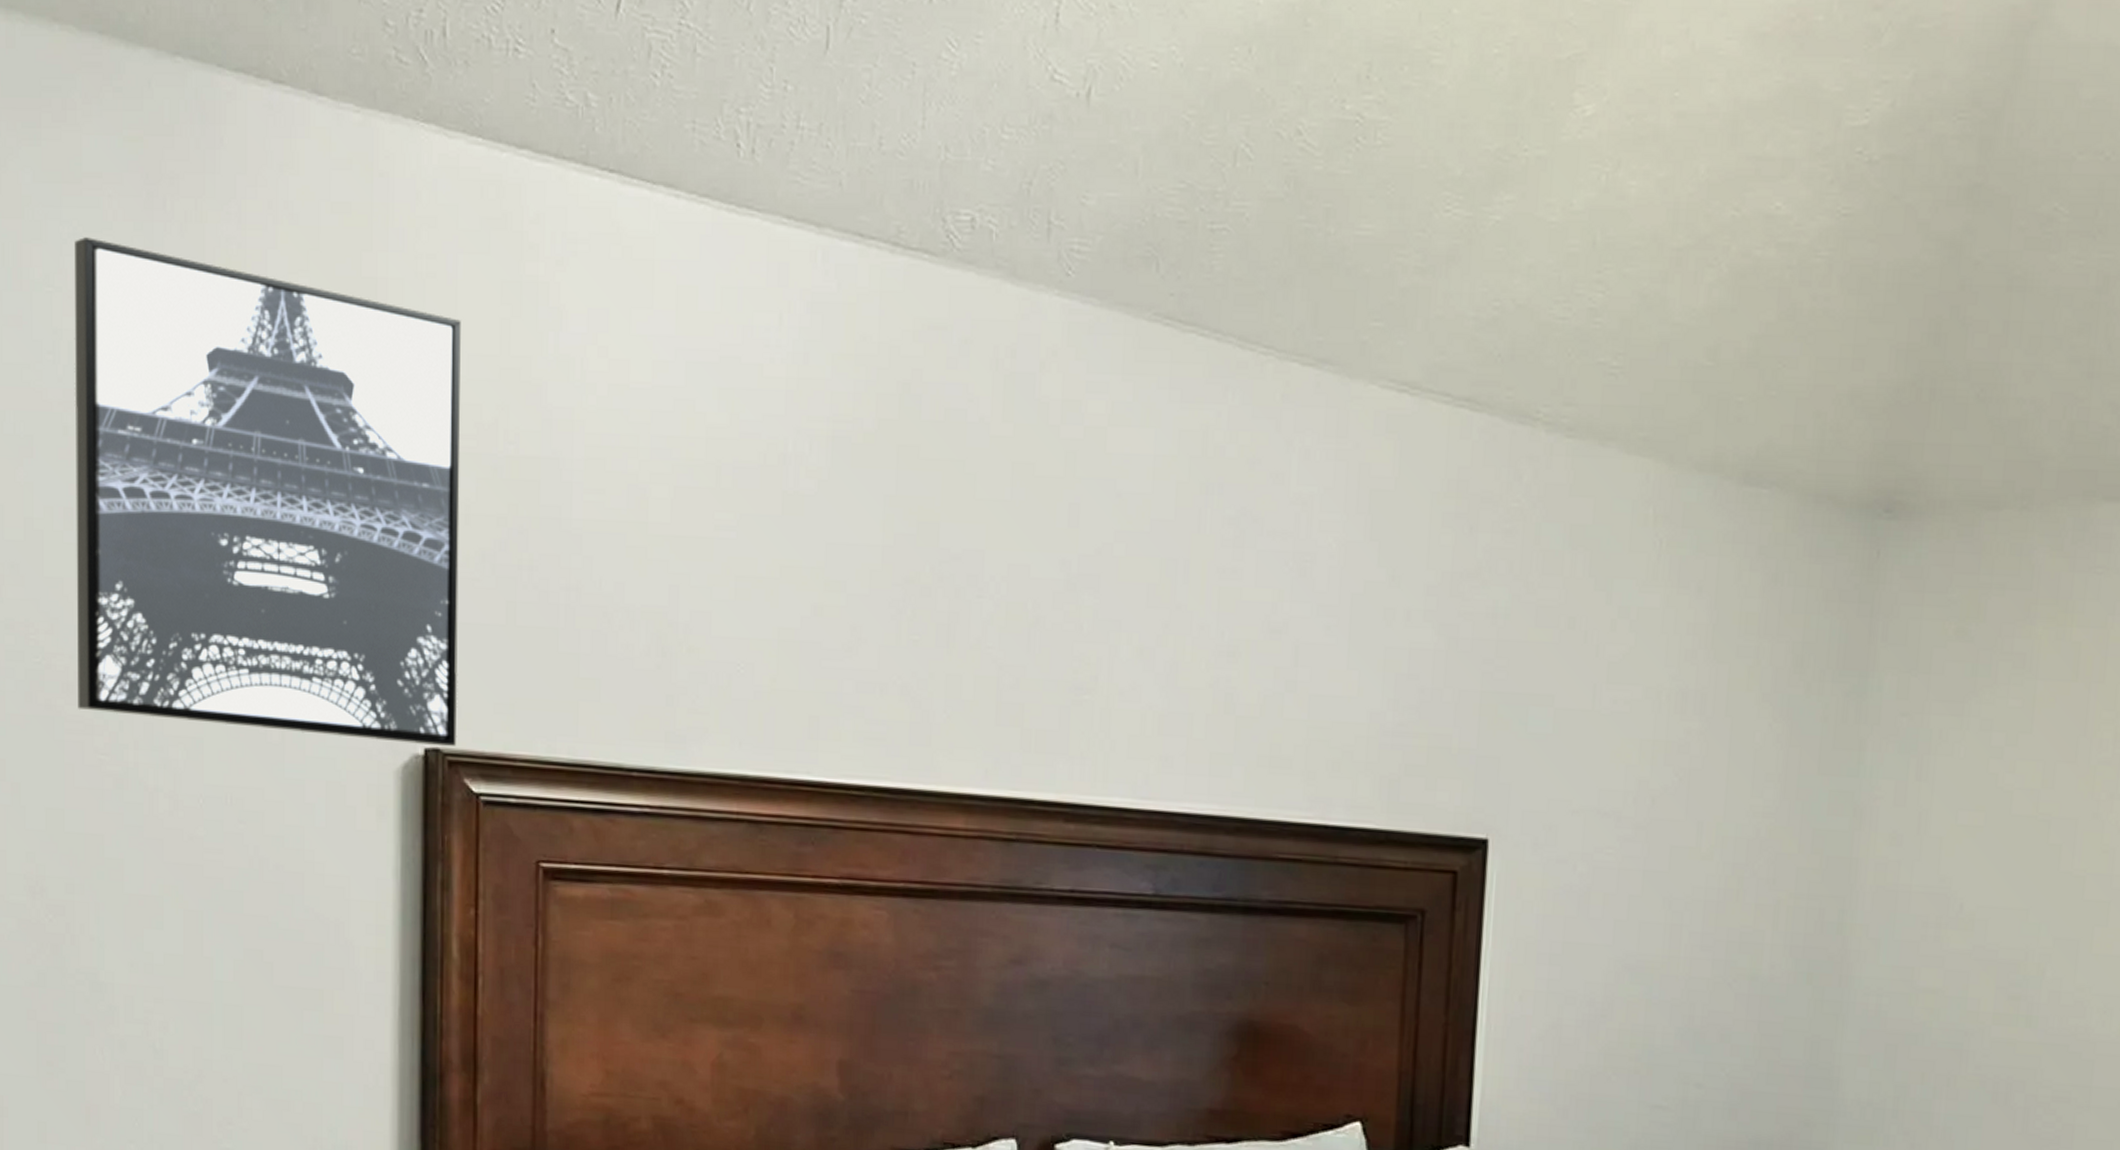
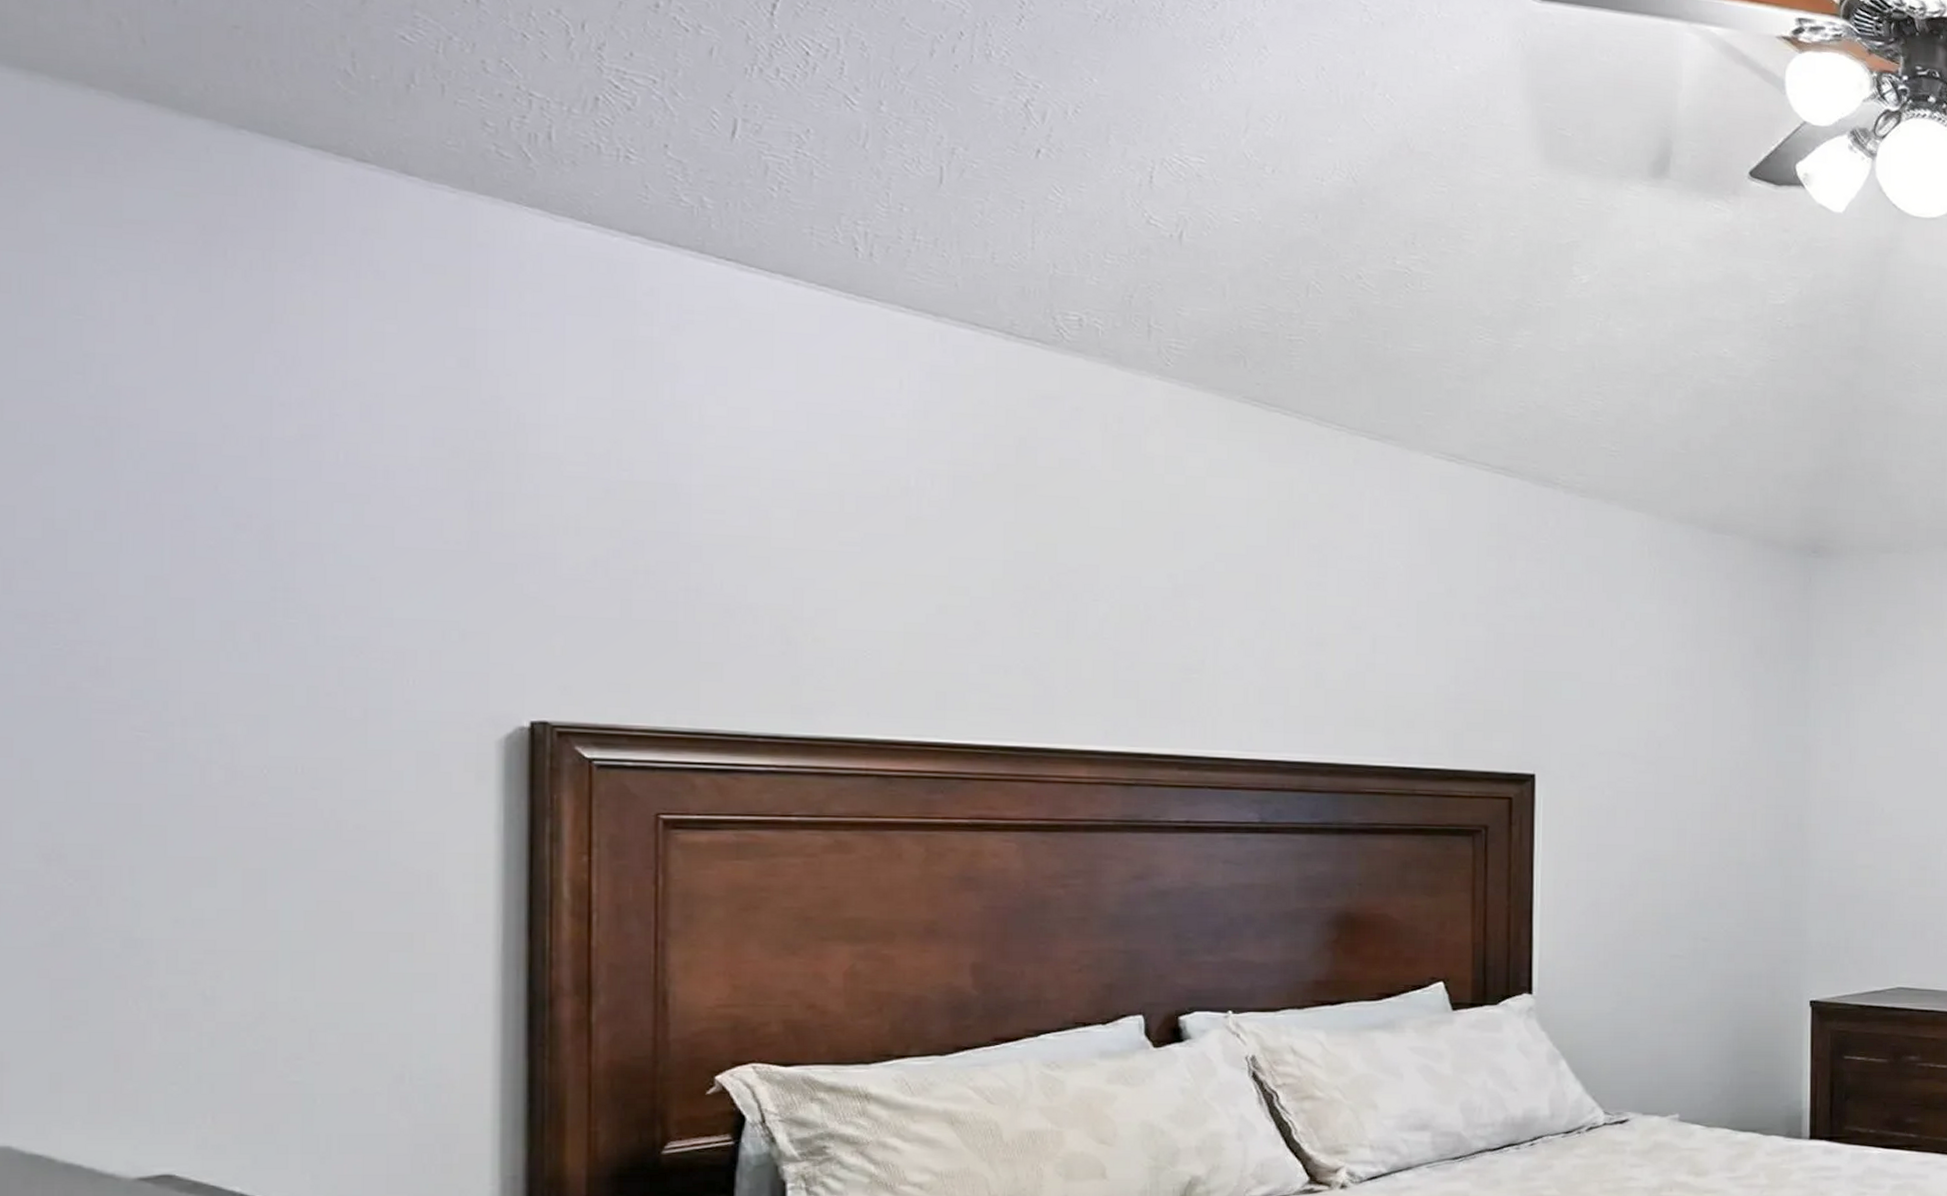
wall art: present [74,237,461,747] -> none [109,275,569,720]

